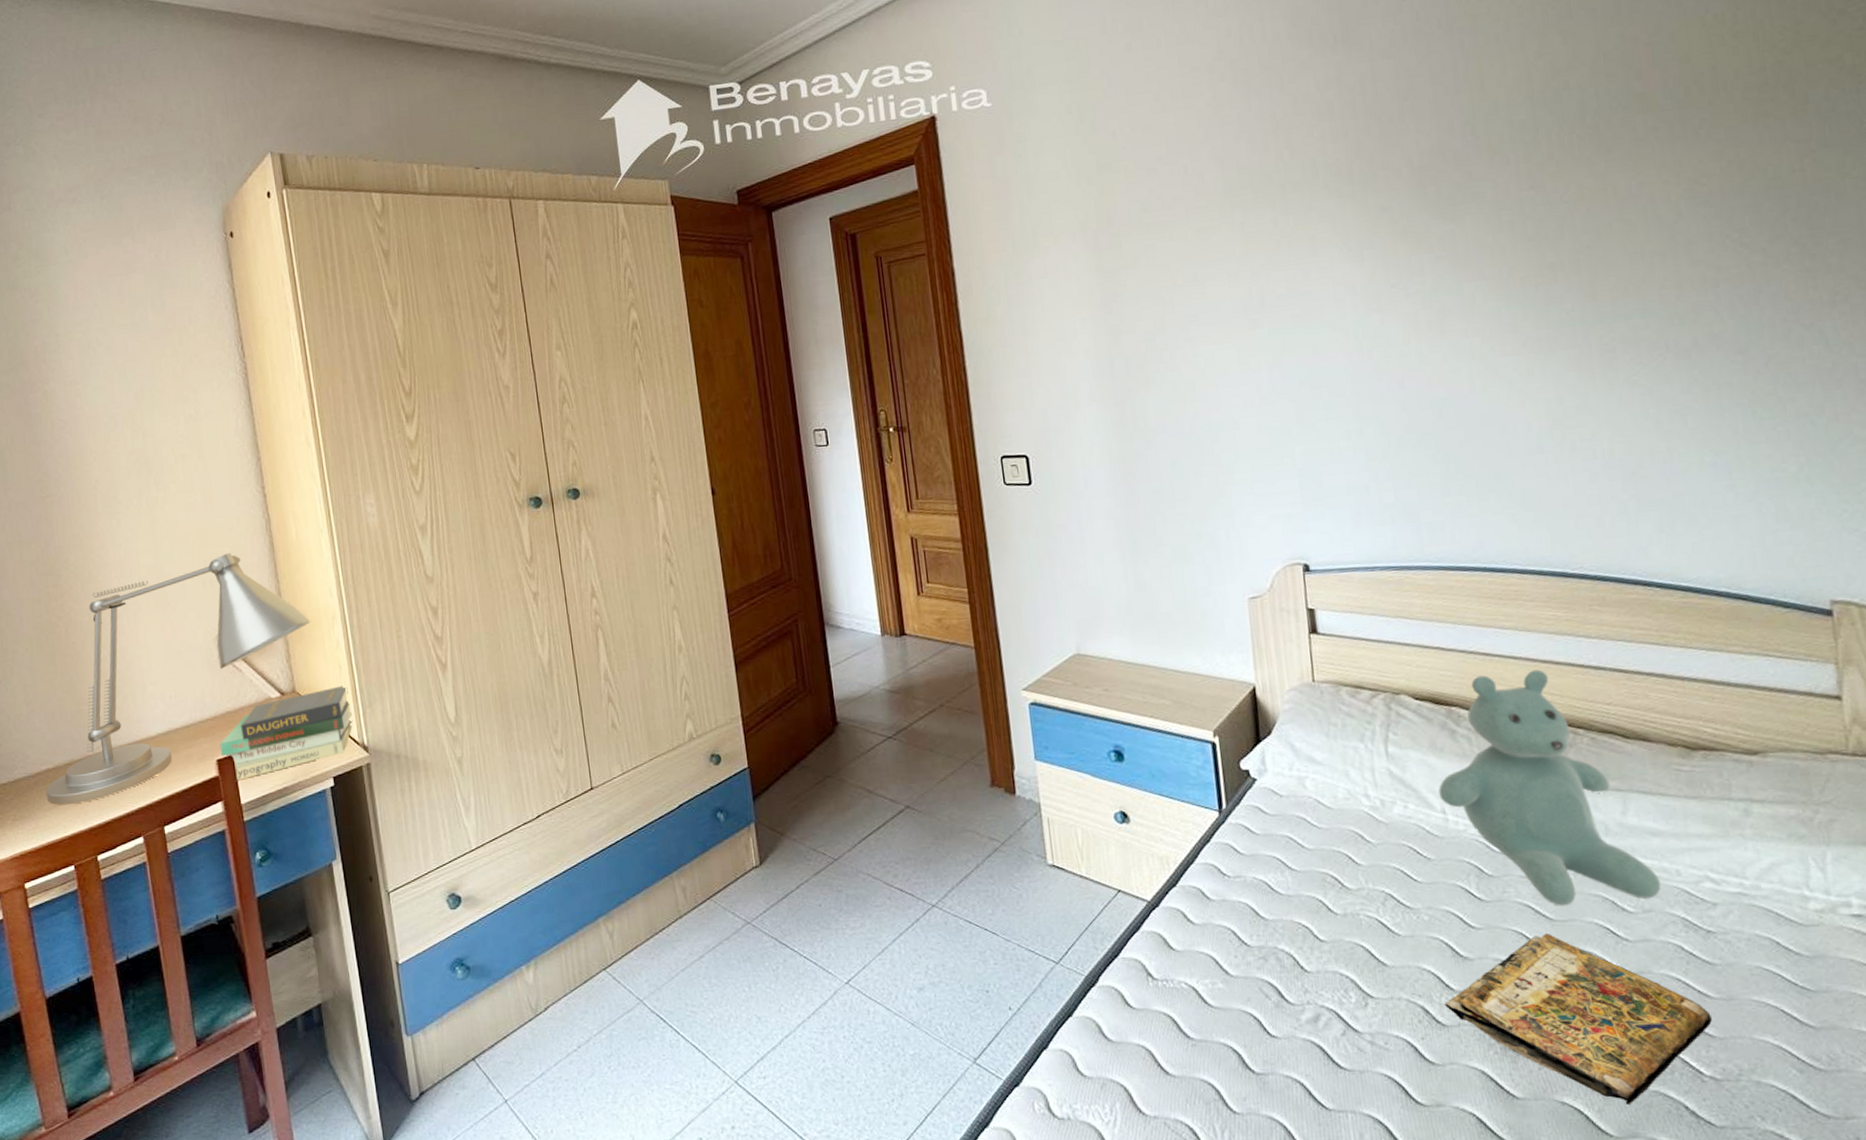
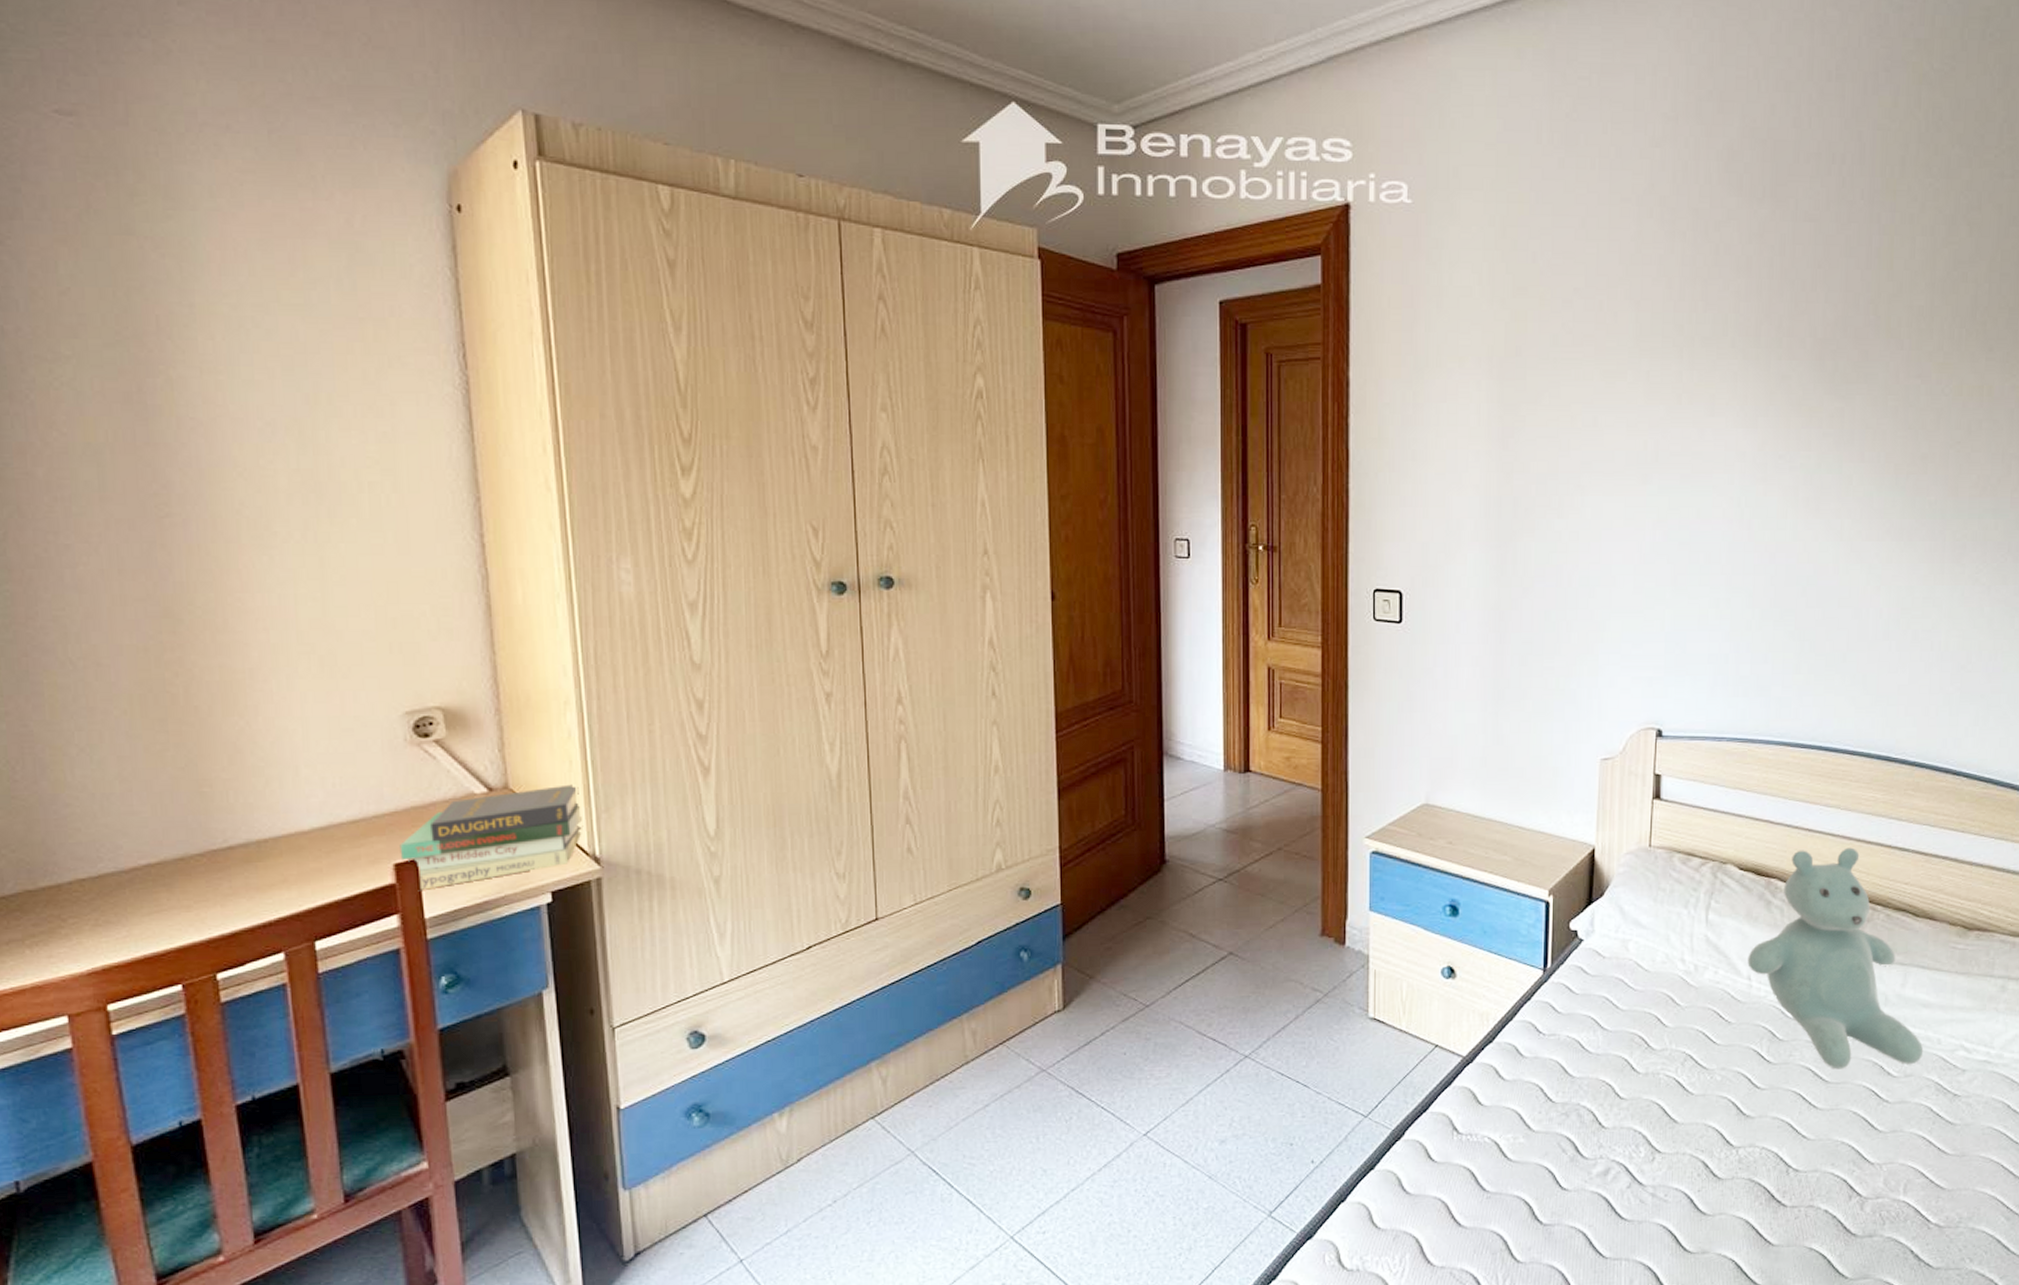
desk lamp: present [46,552,311,806] -> none [144,611,536,910]
book: present [1445,933,1712,1104] -> none [1723,1094,1945,1249]

